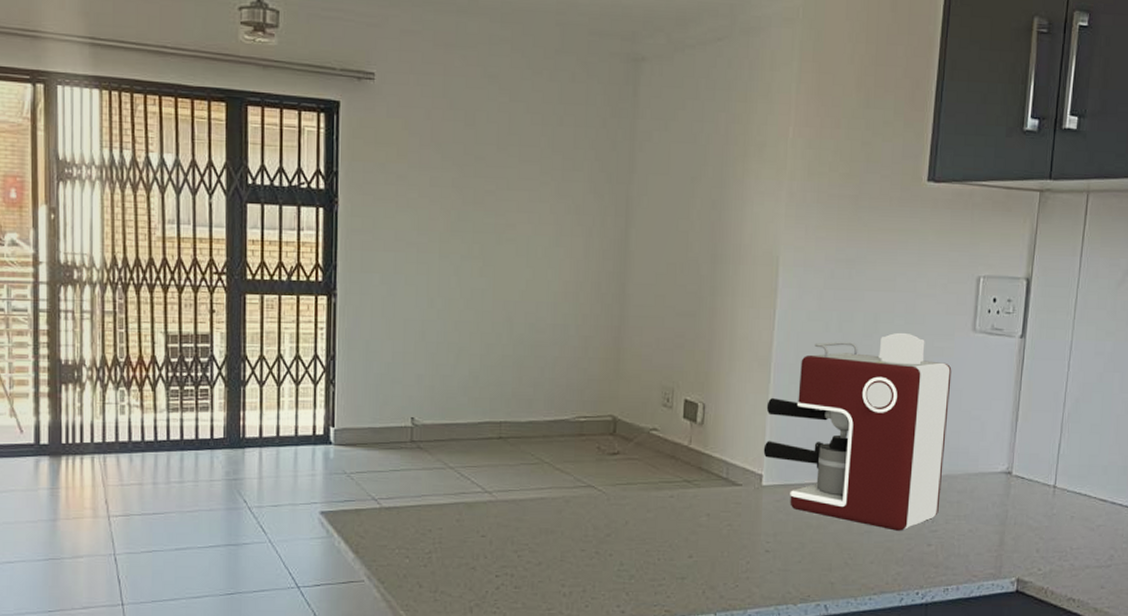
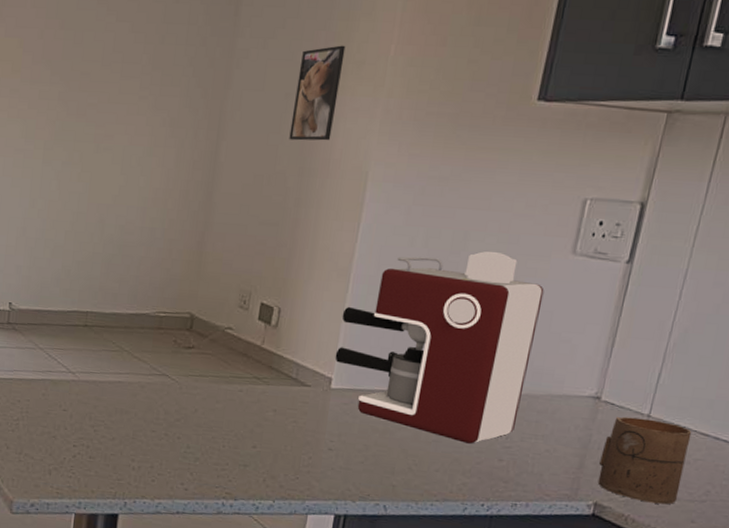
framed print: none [698,127,746,226] -> present [289,45,346,141]
cup: none [1017,489,1092,573] -> present [597,416,692,505]

